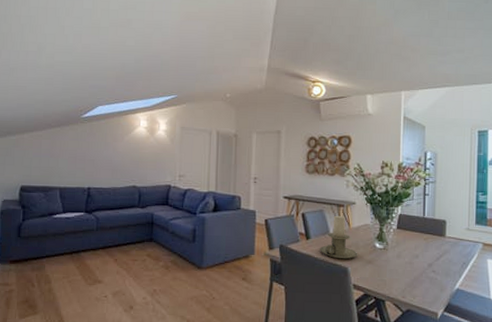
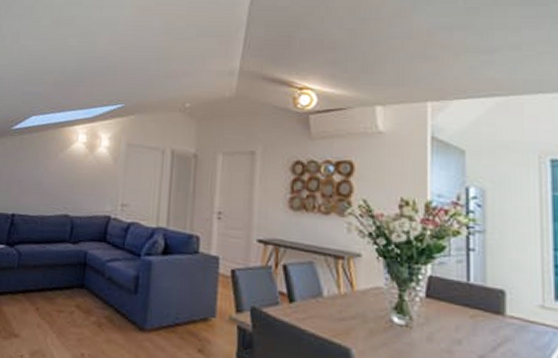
candle holder: present [320,215,358,260] -> none [308,270,366,337]

